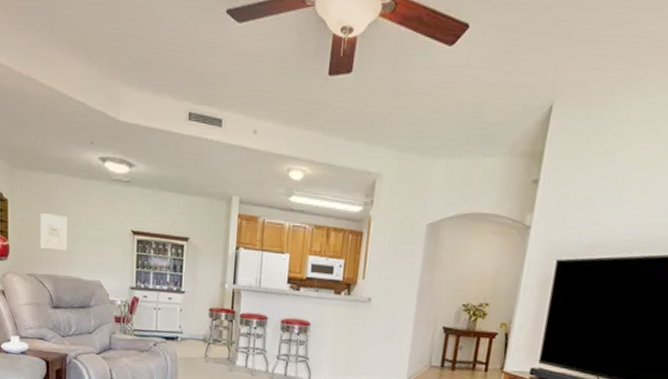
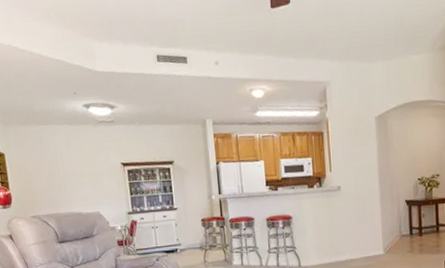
wall art: present [40,213,68,250] -> none [36,160,65,192]

